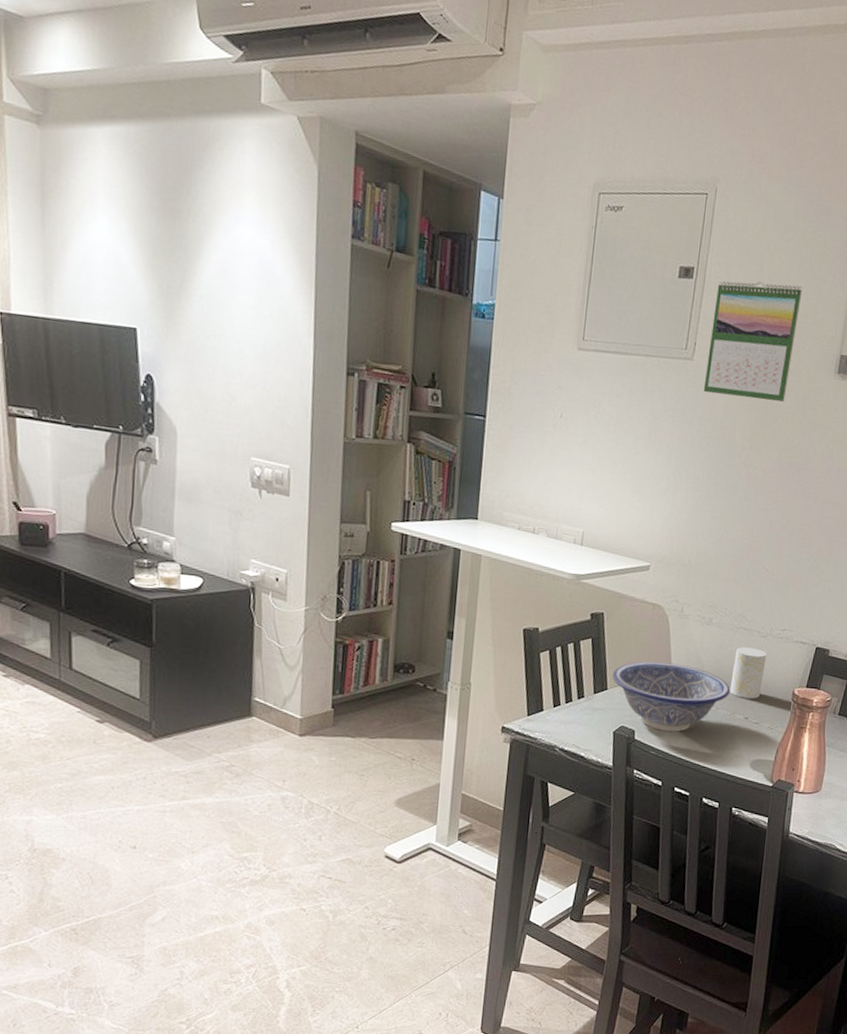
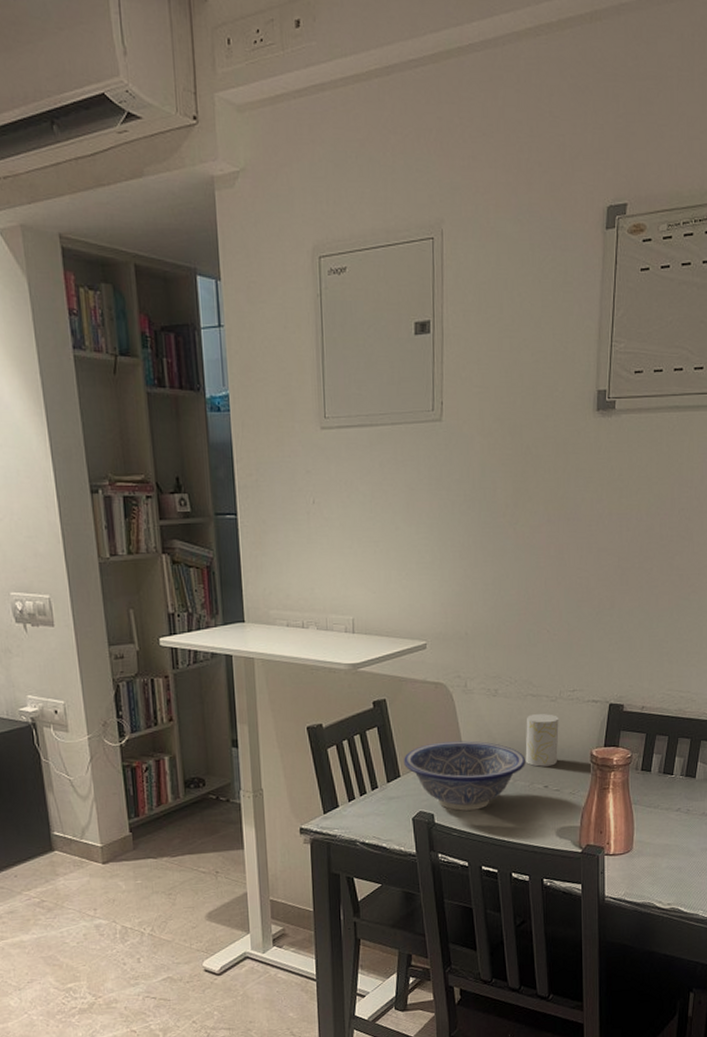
calendar: present [703,281,803,402] -> none [456,323,548,454]

